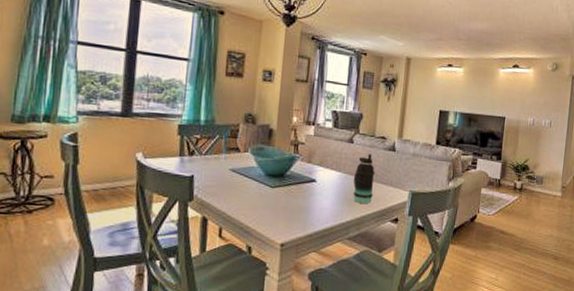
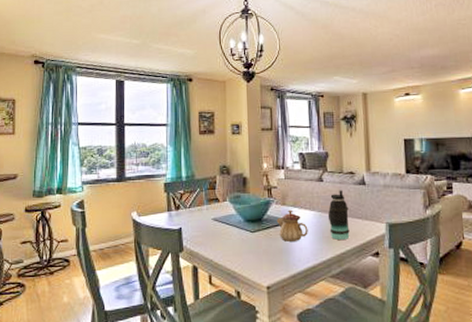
teapot: none [299,168,332,201] -> present [276,209,308,242]

